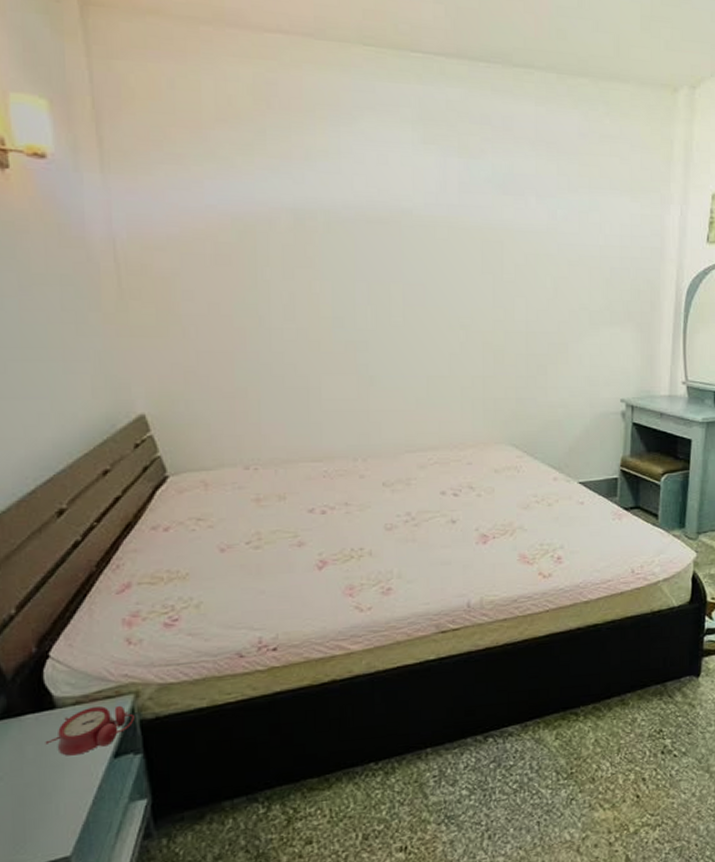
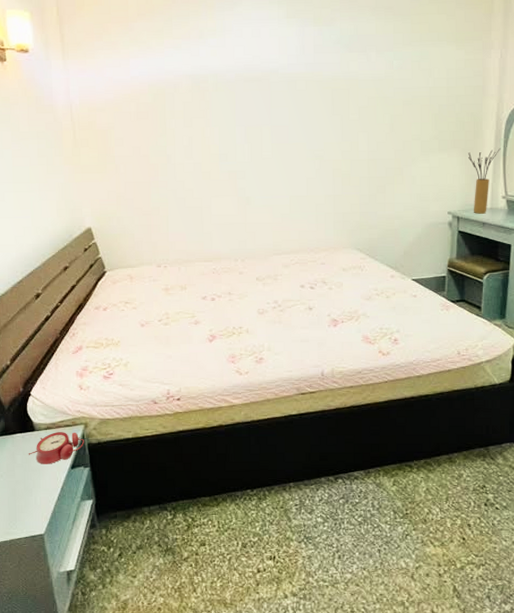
vase: none [644,324,680,402] -> present [468,148,500,214]

